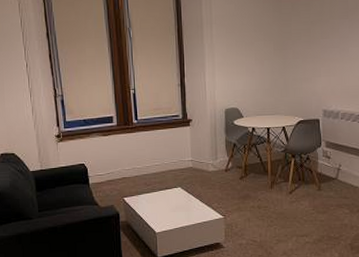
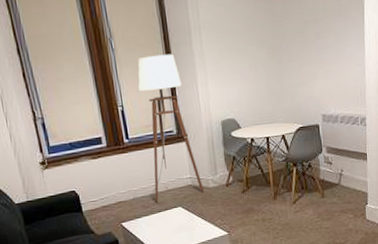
floor lamp: none [135,45,203,182] -> present [131,53,204,203]

